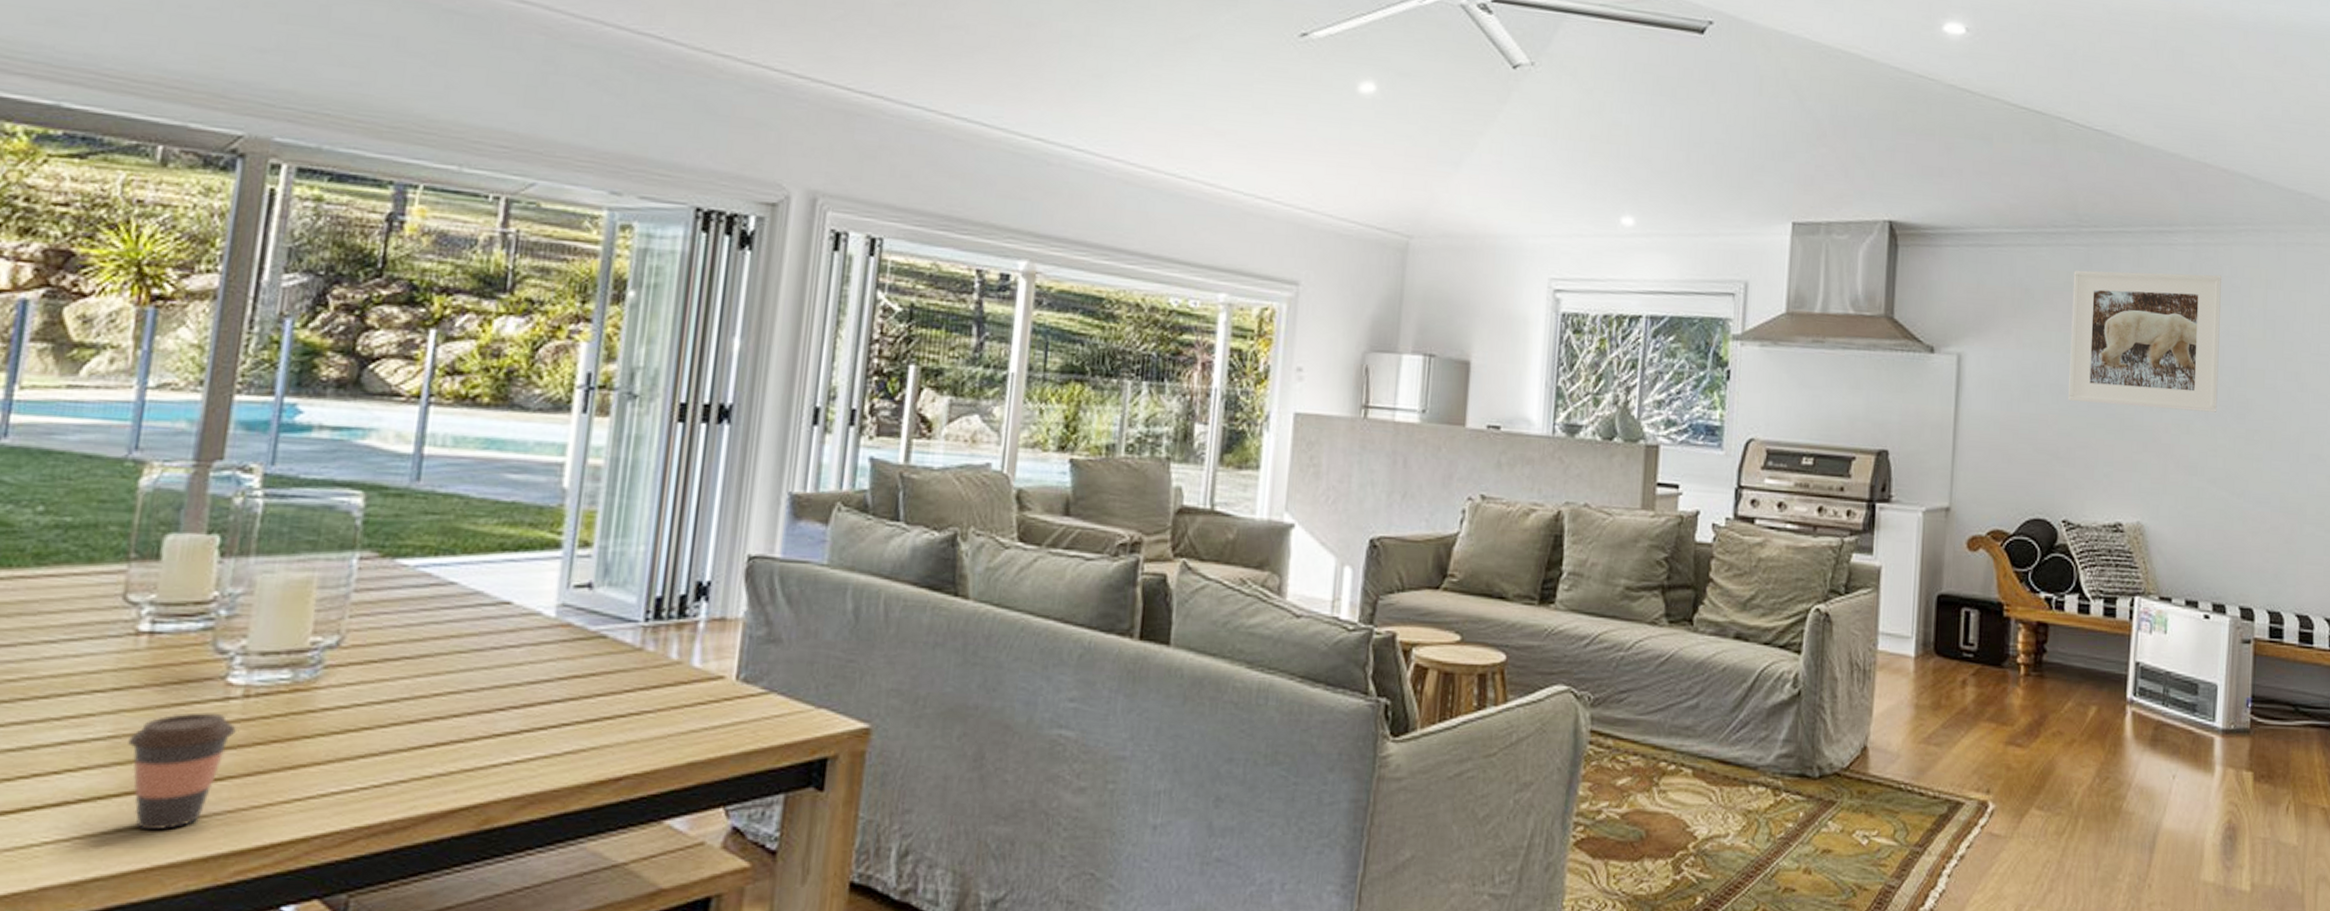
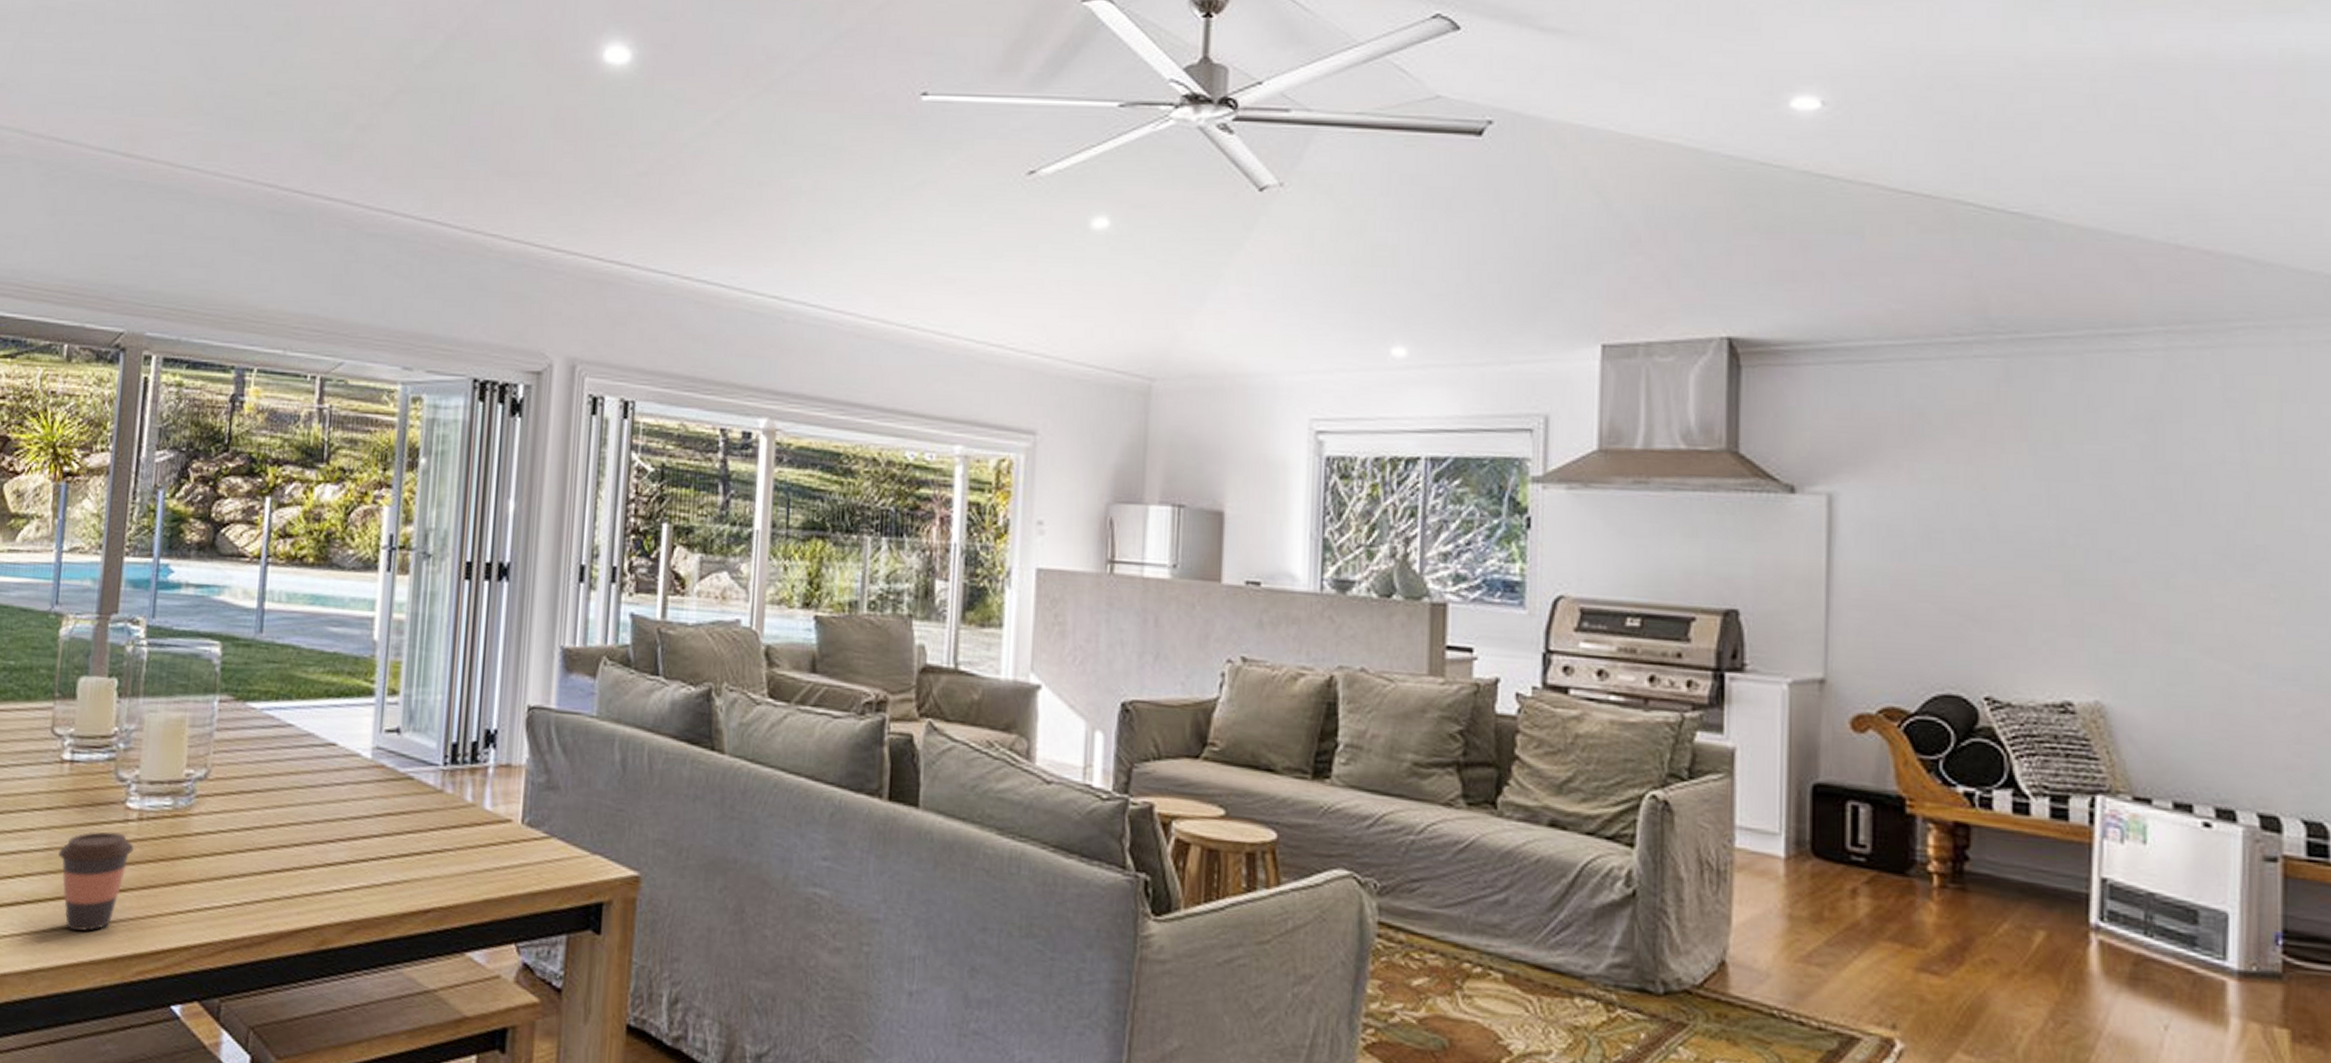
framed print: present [2068,270,2221,413] -> none [1986,386,2211,563]

